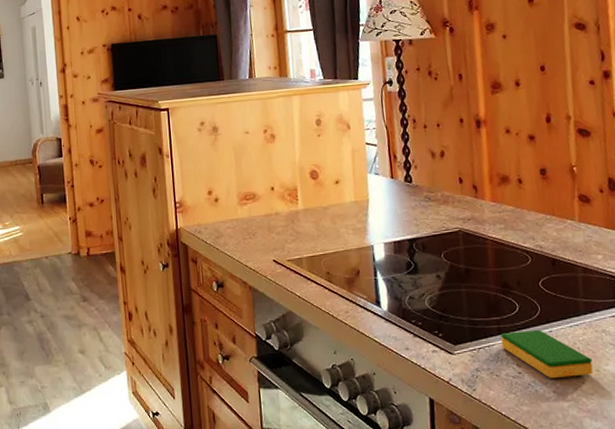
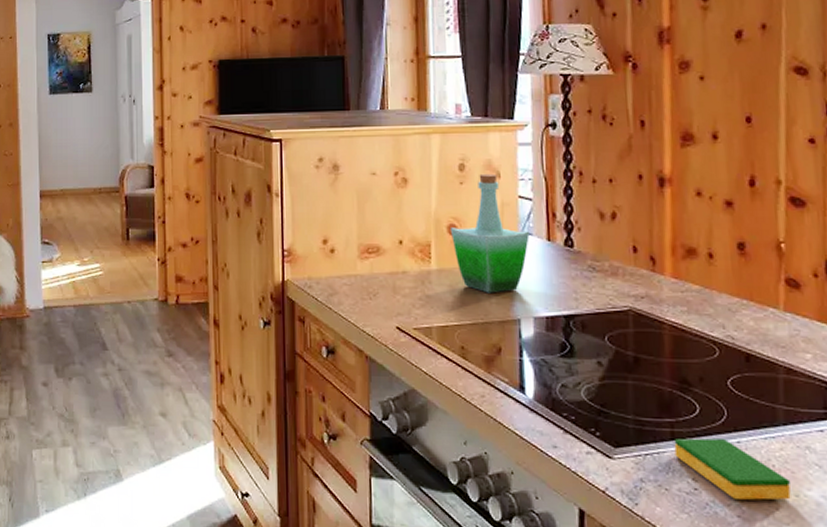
bottle: none [313,126,377,226] -> present [451,173,530,293]

